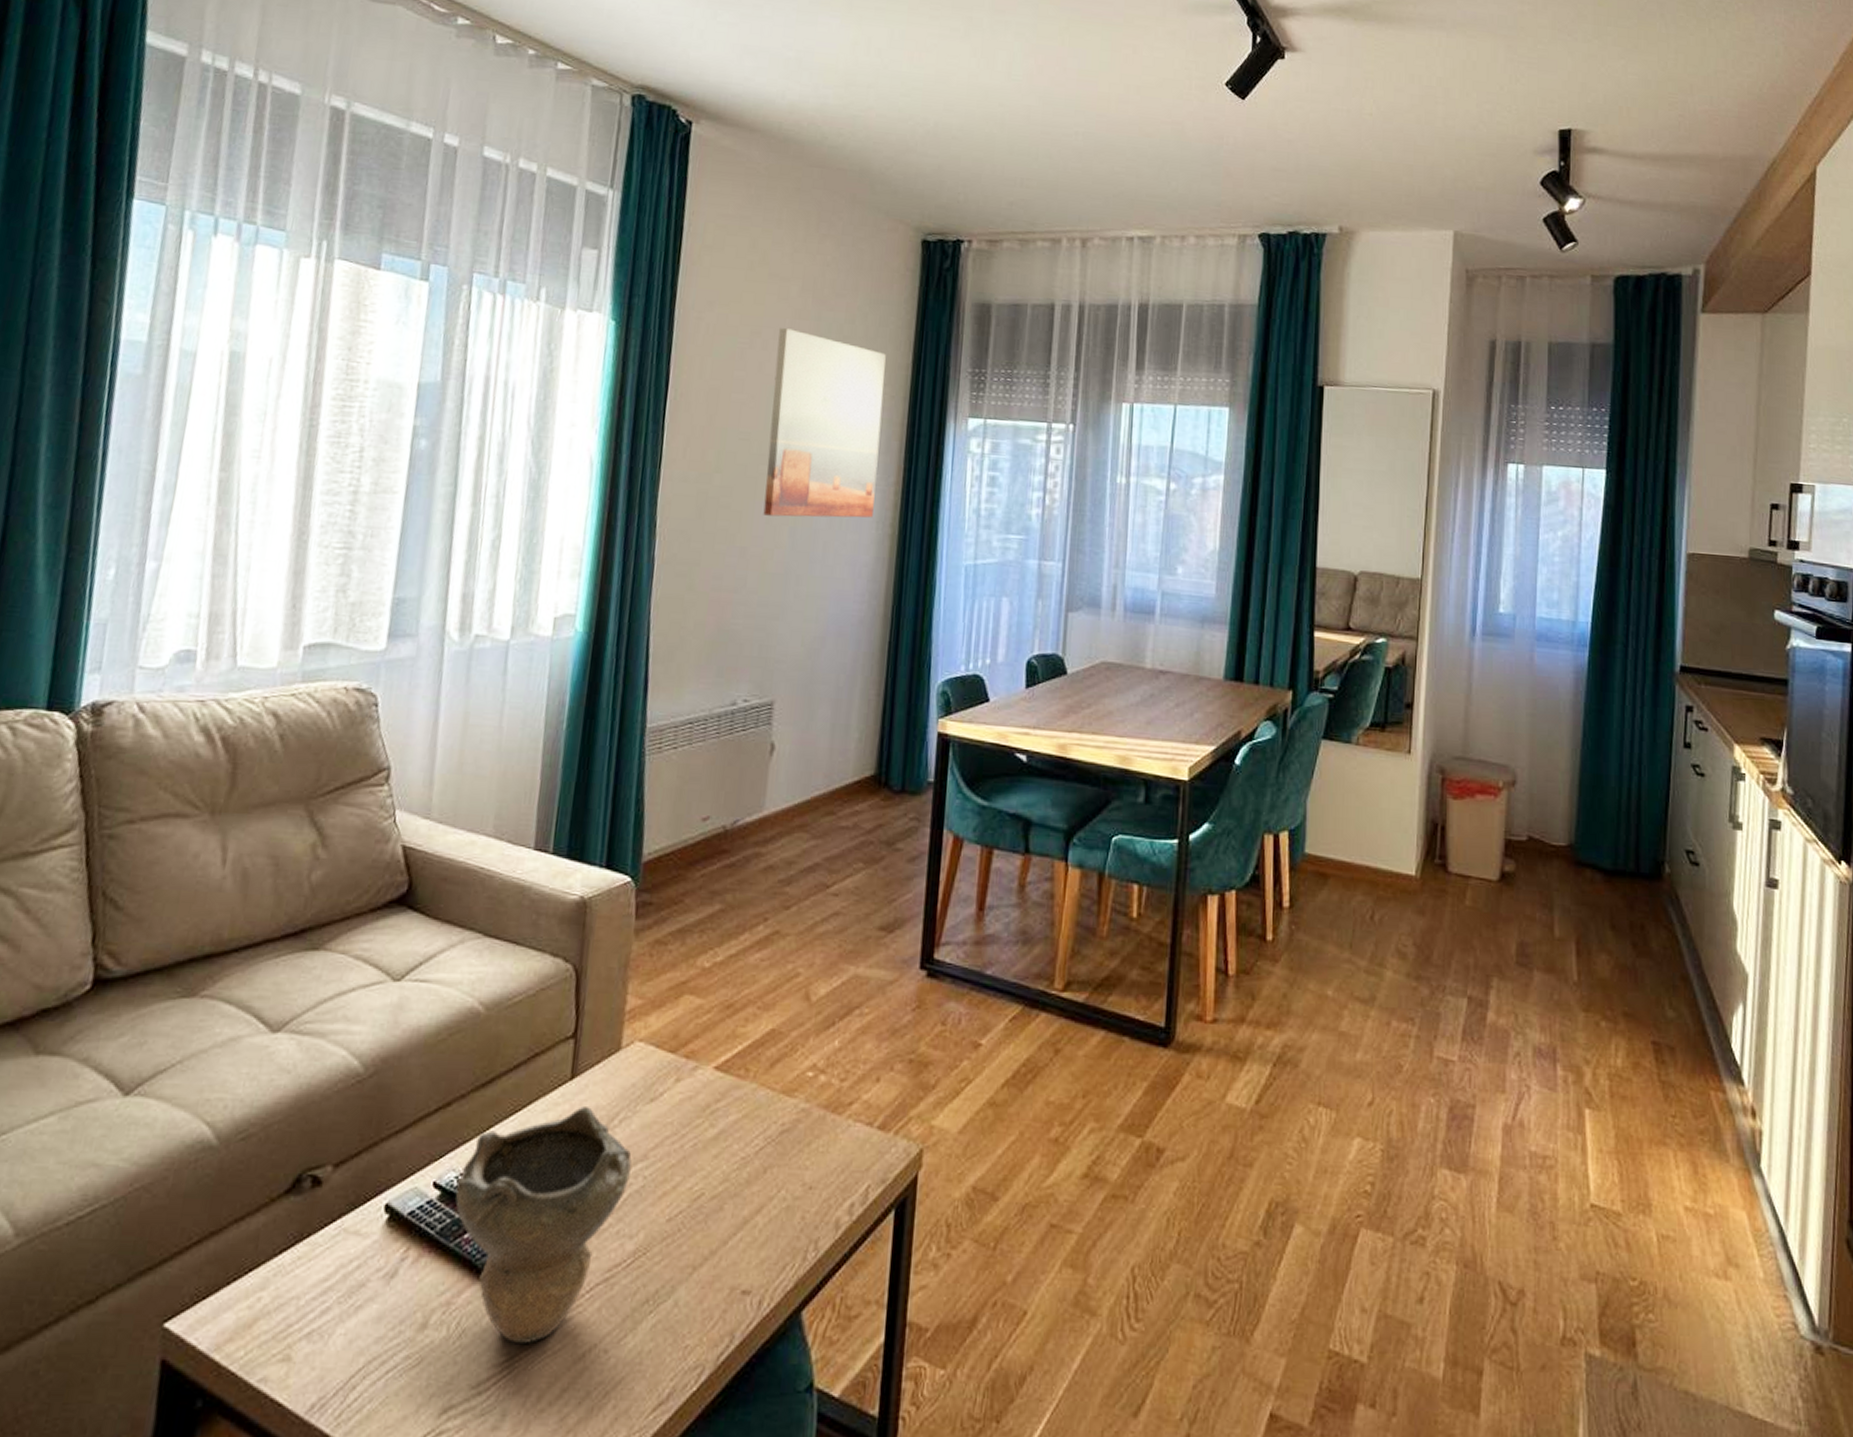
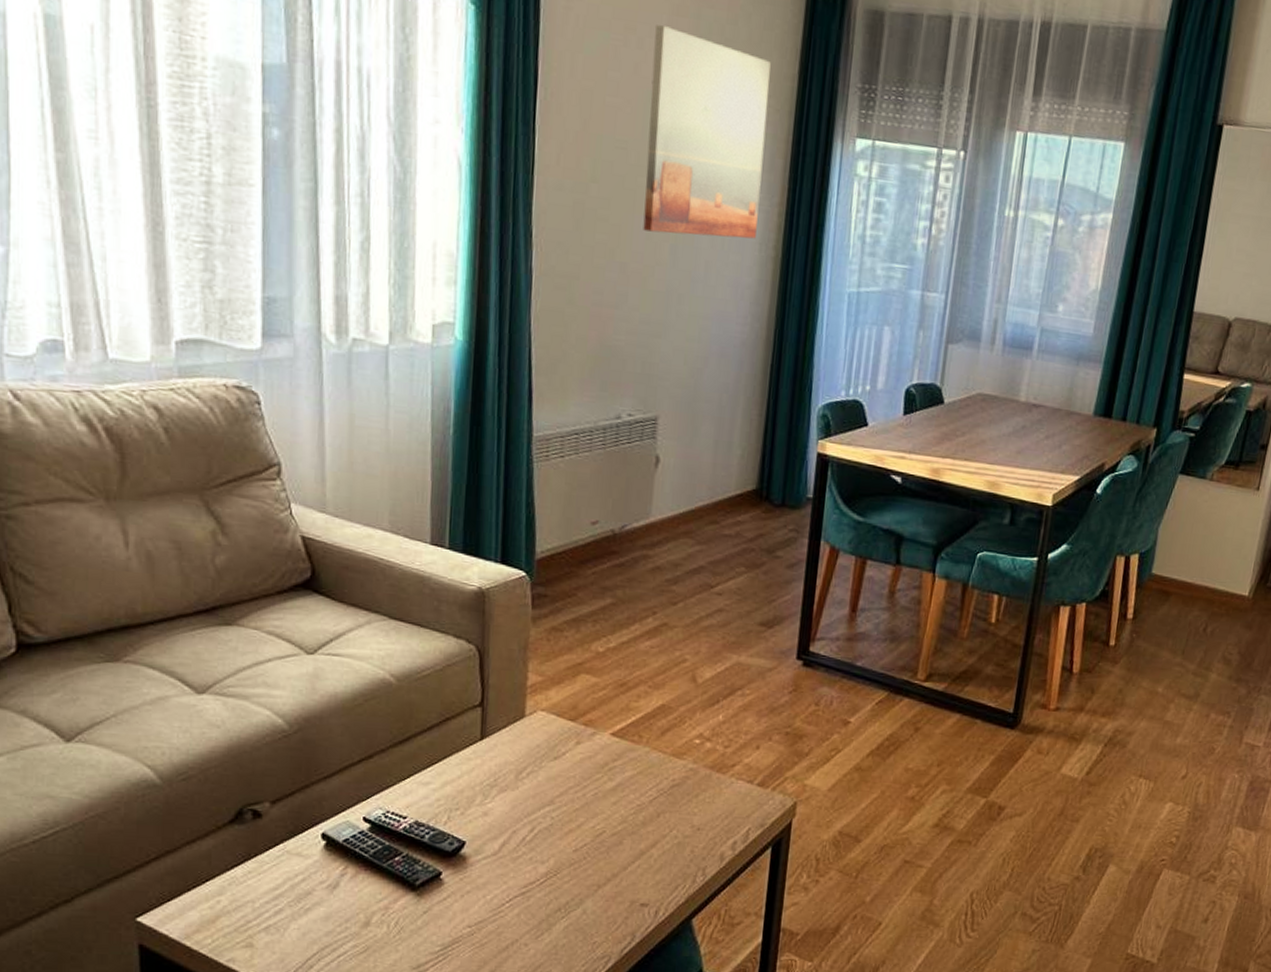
decorative bowl: present [455,1107,632,1345] -> none [384,762,540,939]

